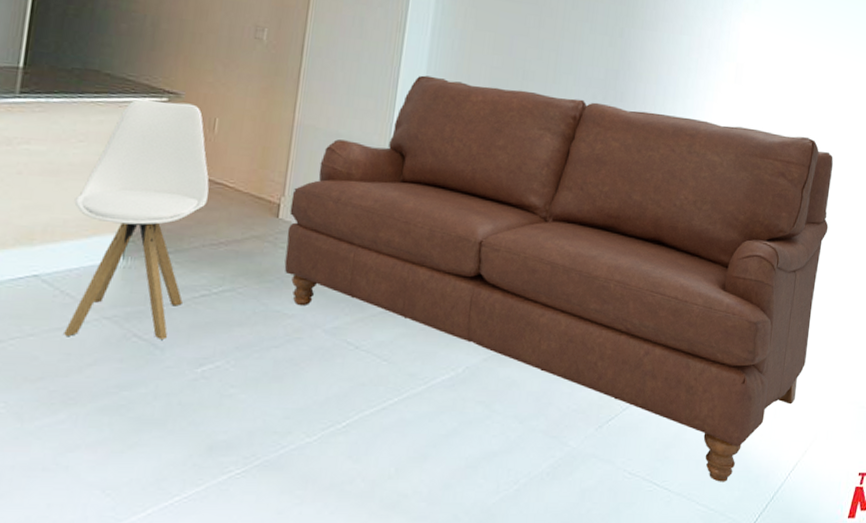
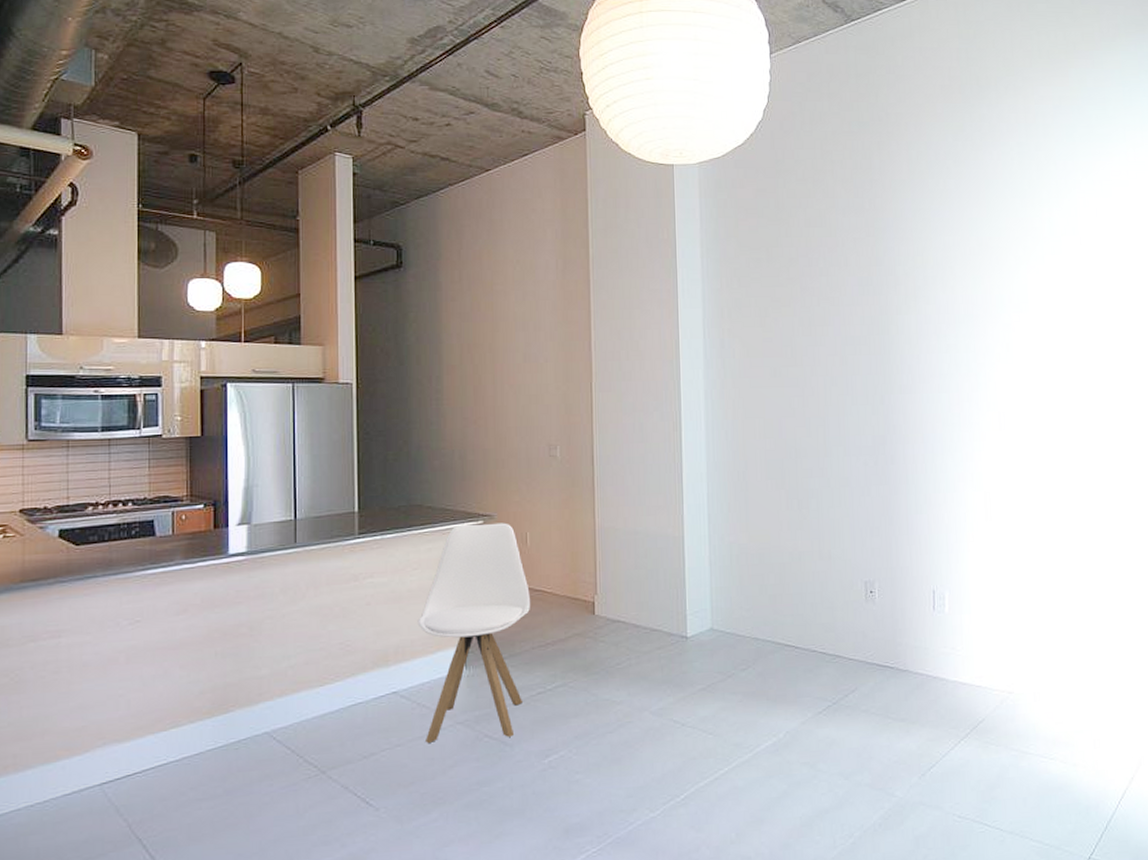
sofa: present [284,75,833,482] -> none [603,467,1118,817]

